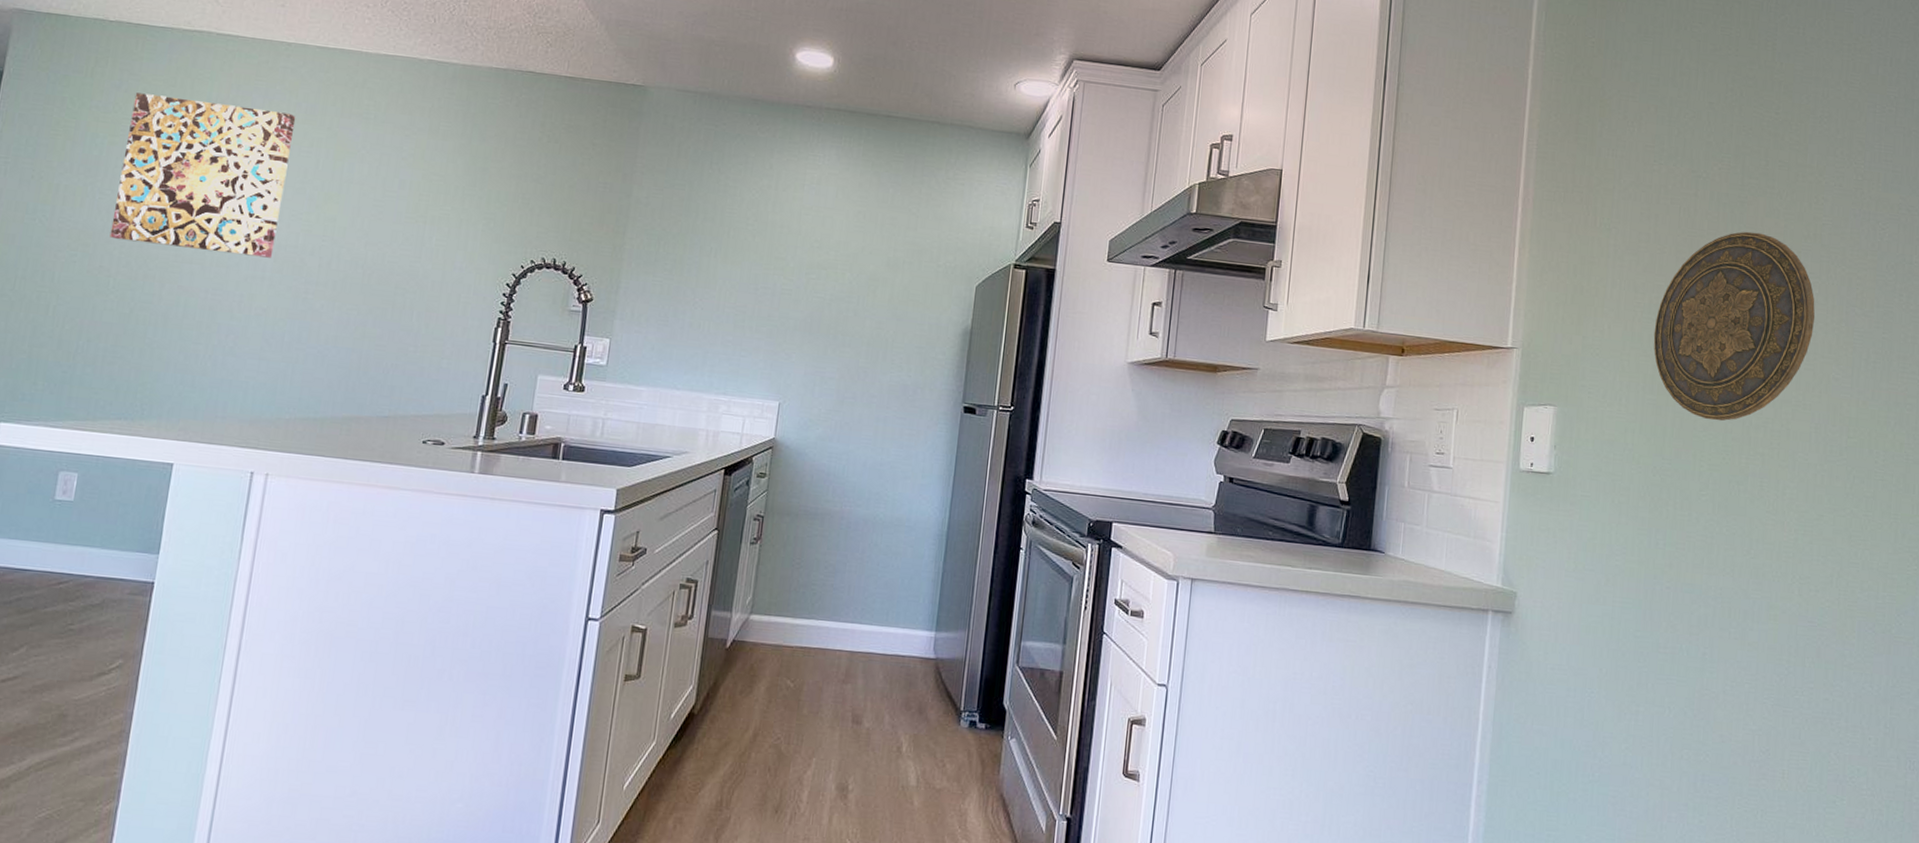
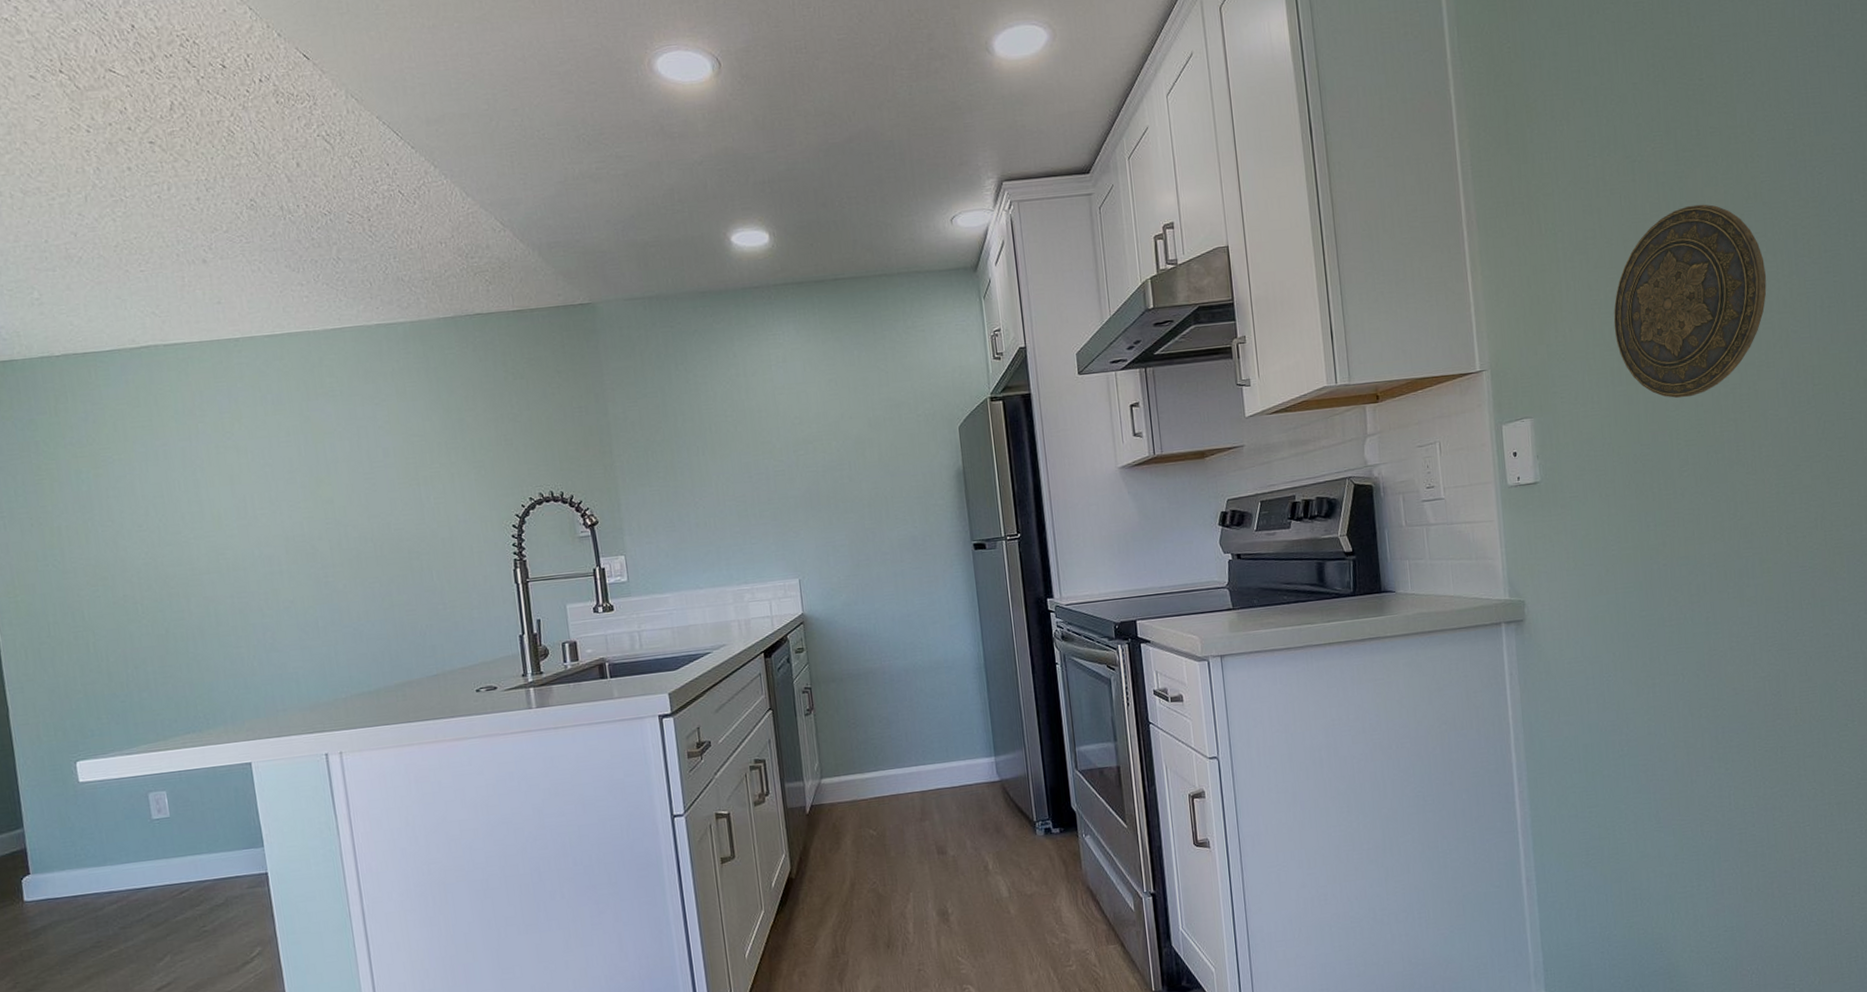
wall art: present [109,92,296,258] -> none [103,408,284,567]

